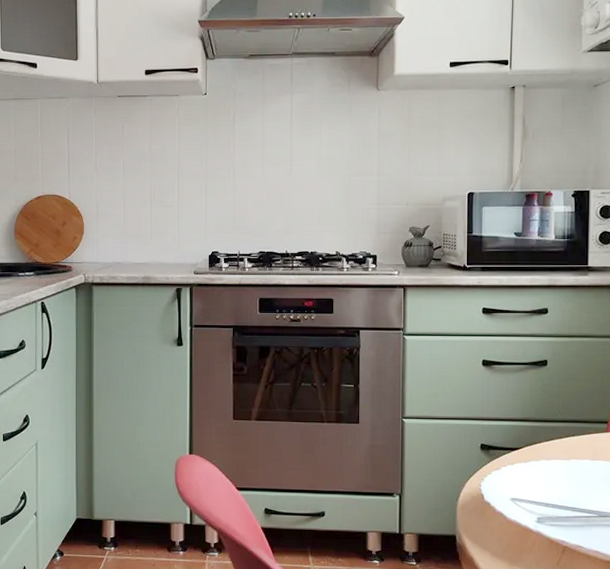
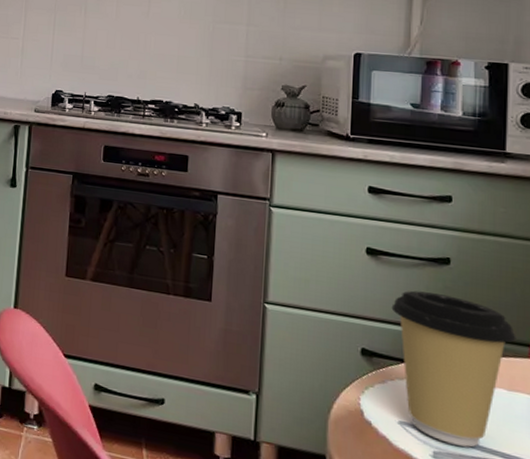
coffee cup: none [503,391,597,510] -> present [391,290,516,448]

